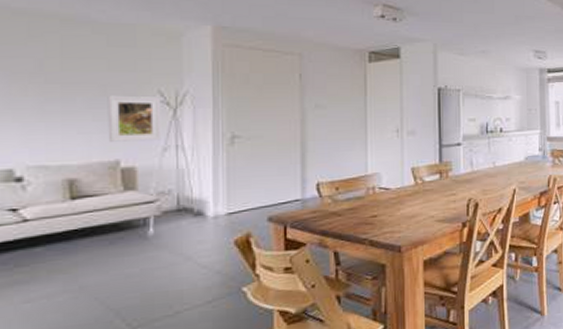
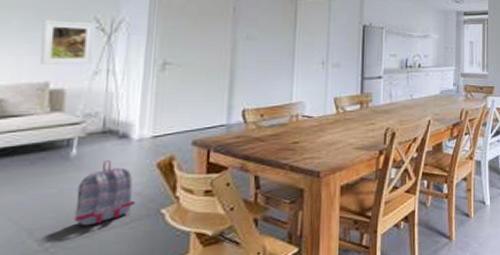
backpack: none [158,239,217,306] -> present [74,161,136,226]

